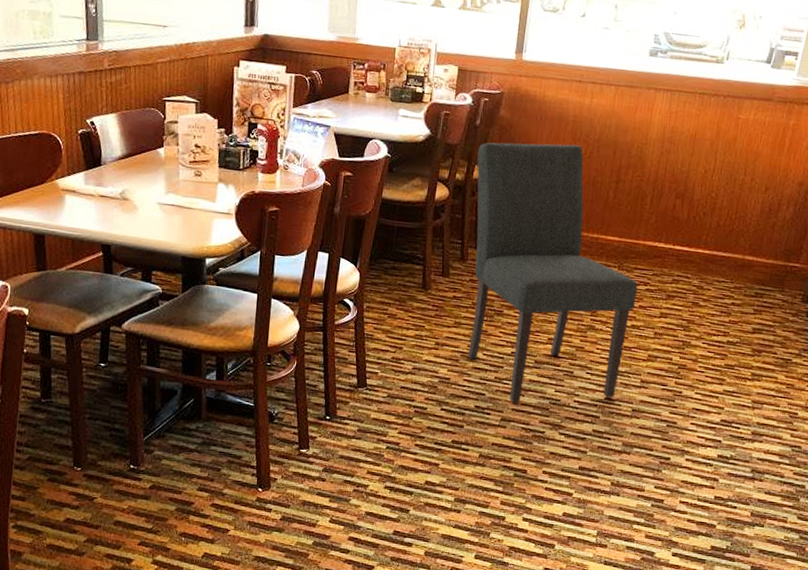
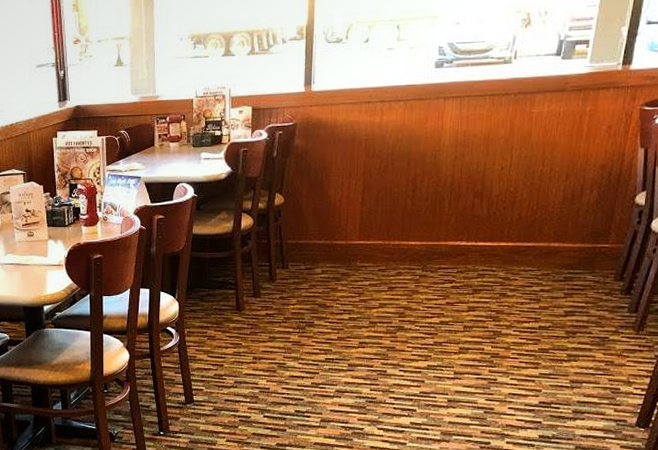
chair: present [468,142,638,404] -> none [277,161,443,405]

